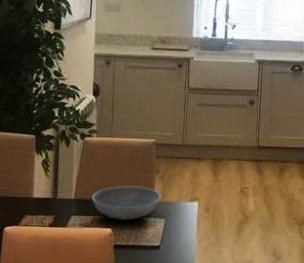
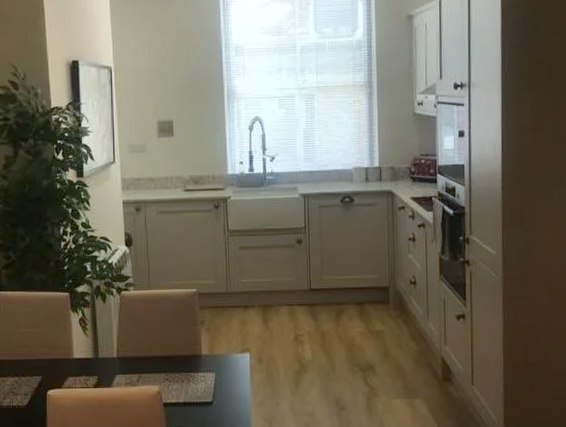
dish: present [91,185,161,221] -> none [135,339,209,378]

